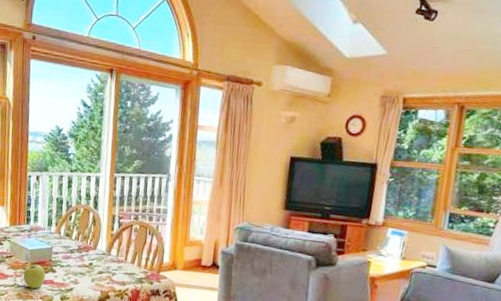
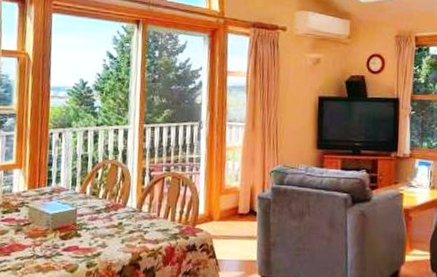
apple: present [23,263,46,289] -> none [43,228,69,258]

